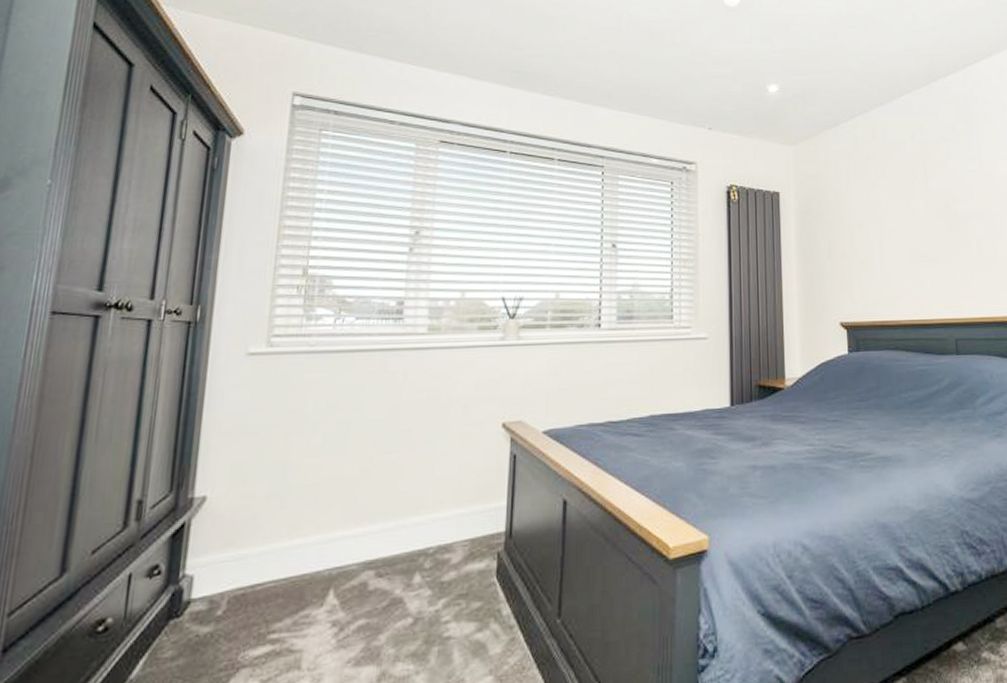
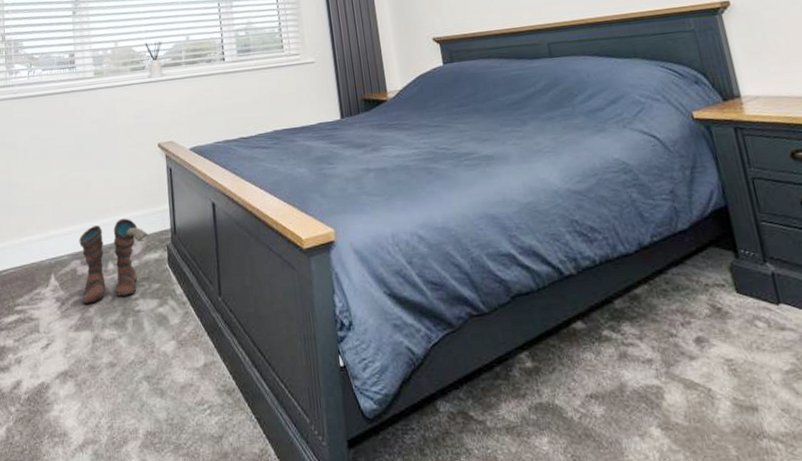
boots: none [371,516,475,630] -> present [79,218,149,304]

